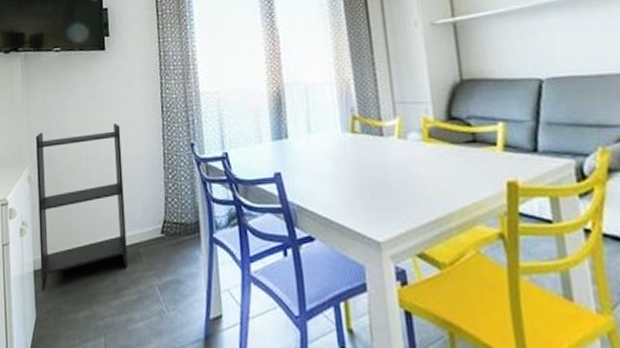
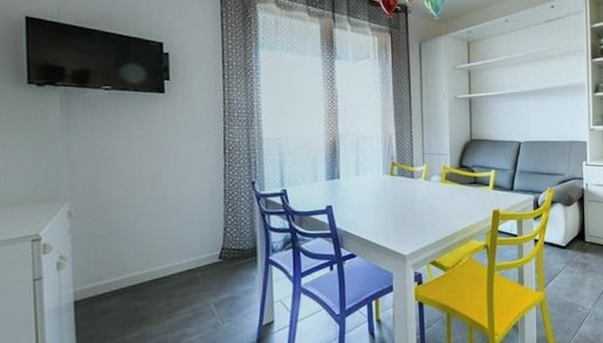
bookshelf: present [36,122,128,291] -> none [79,161,183,320]

